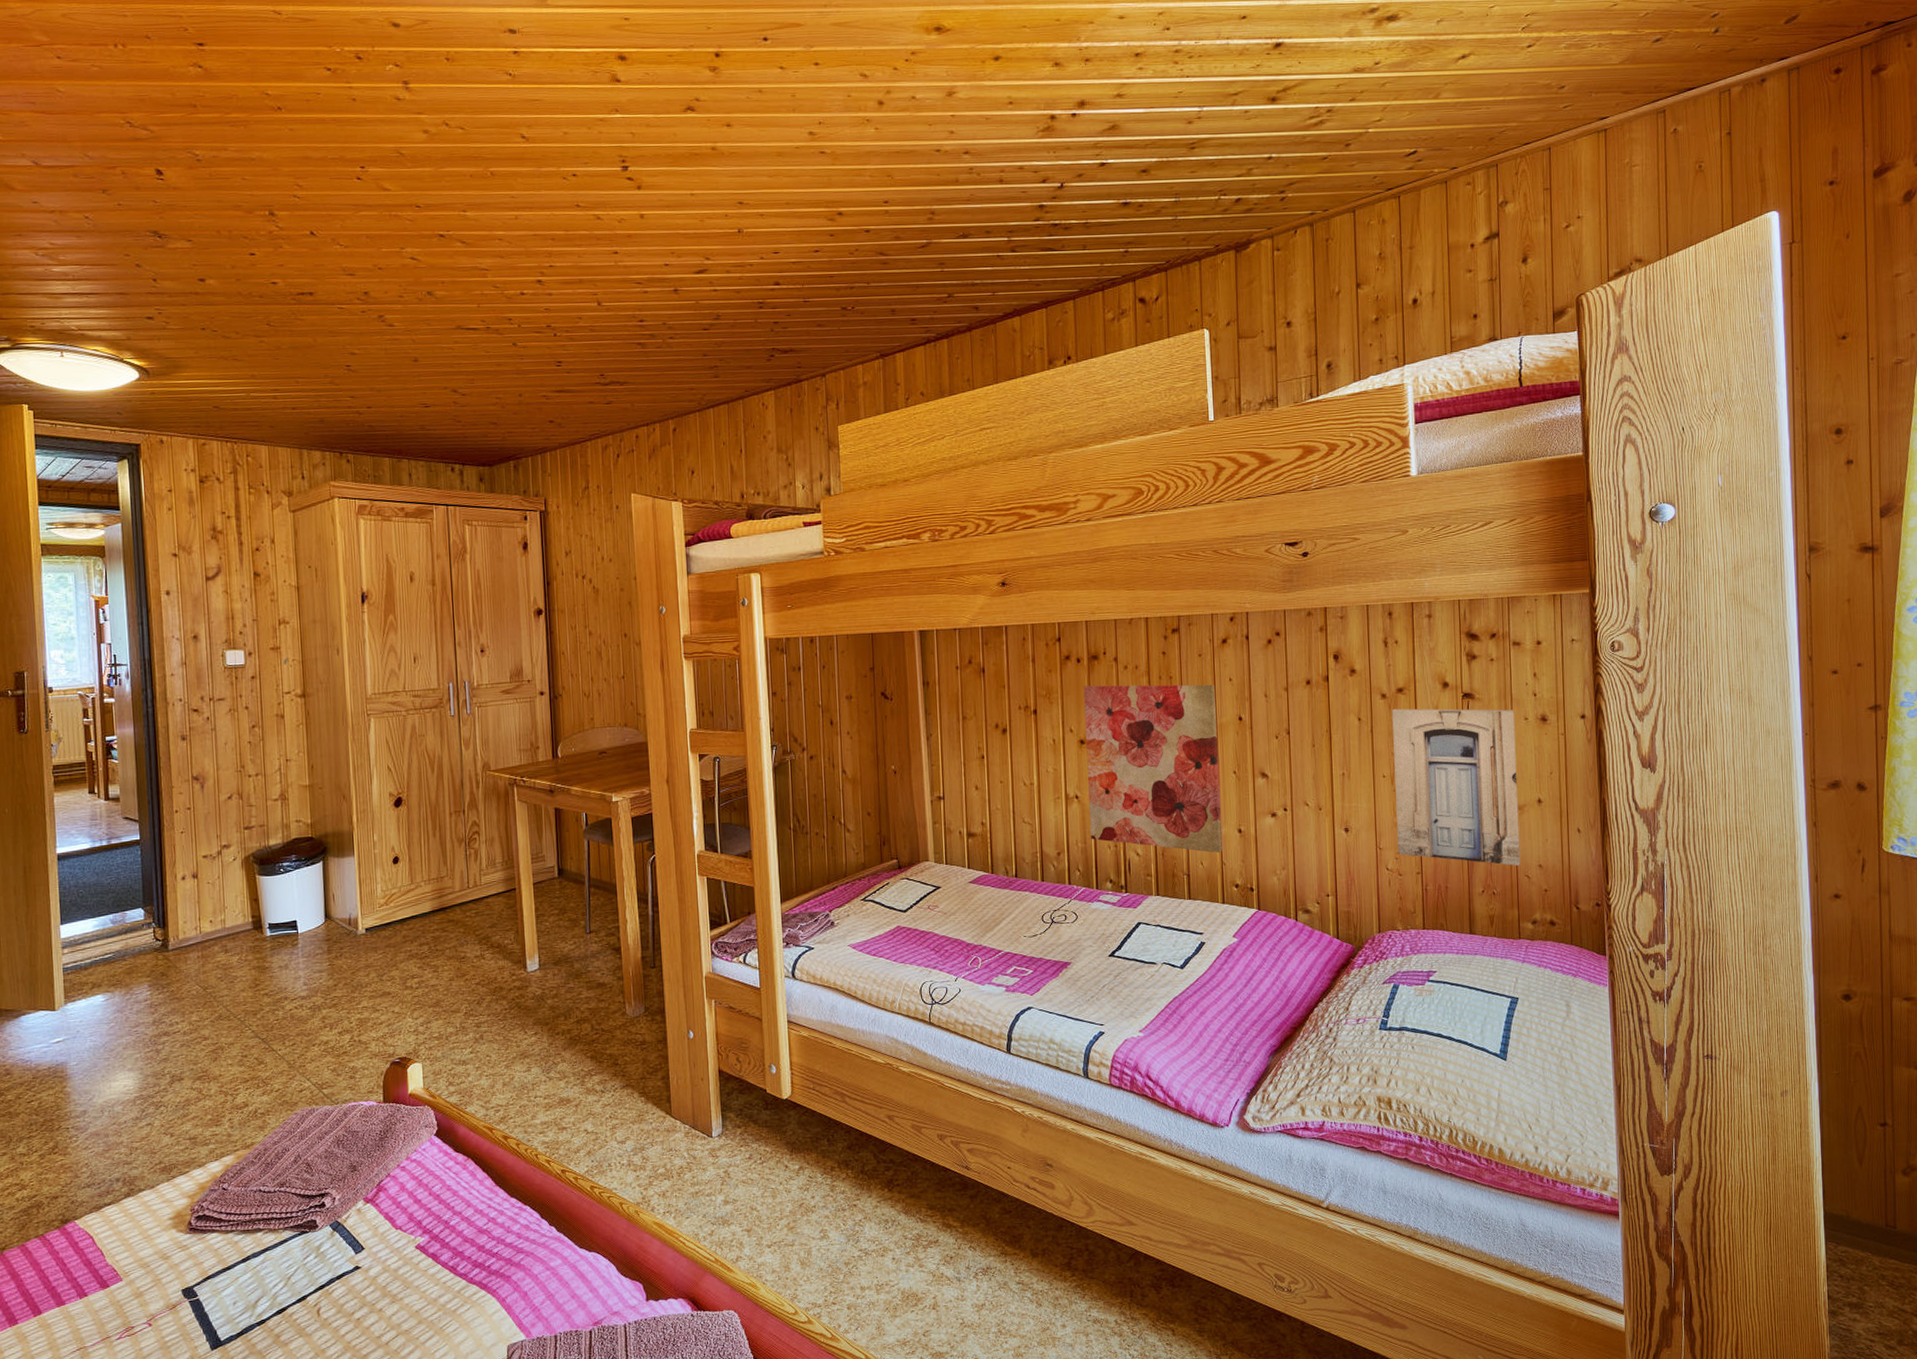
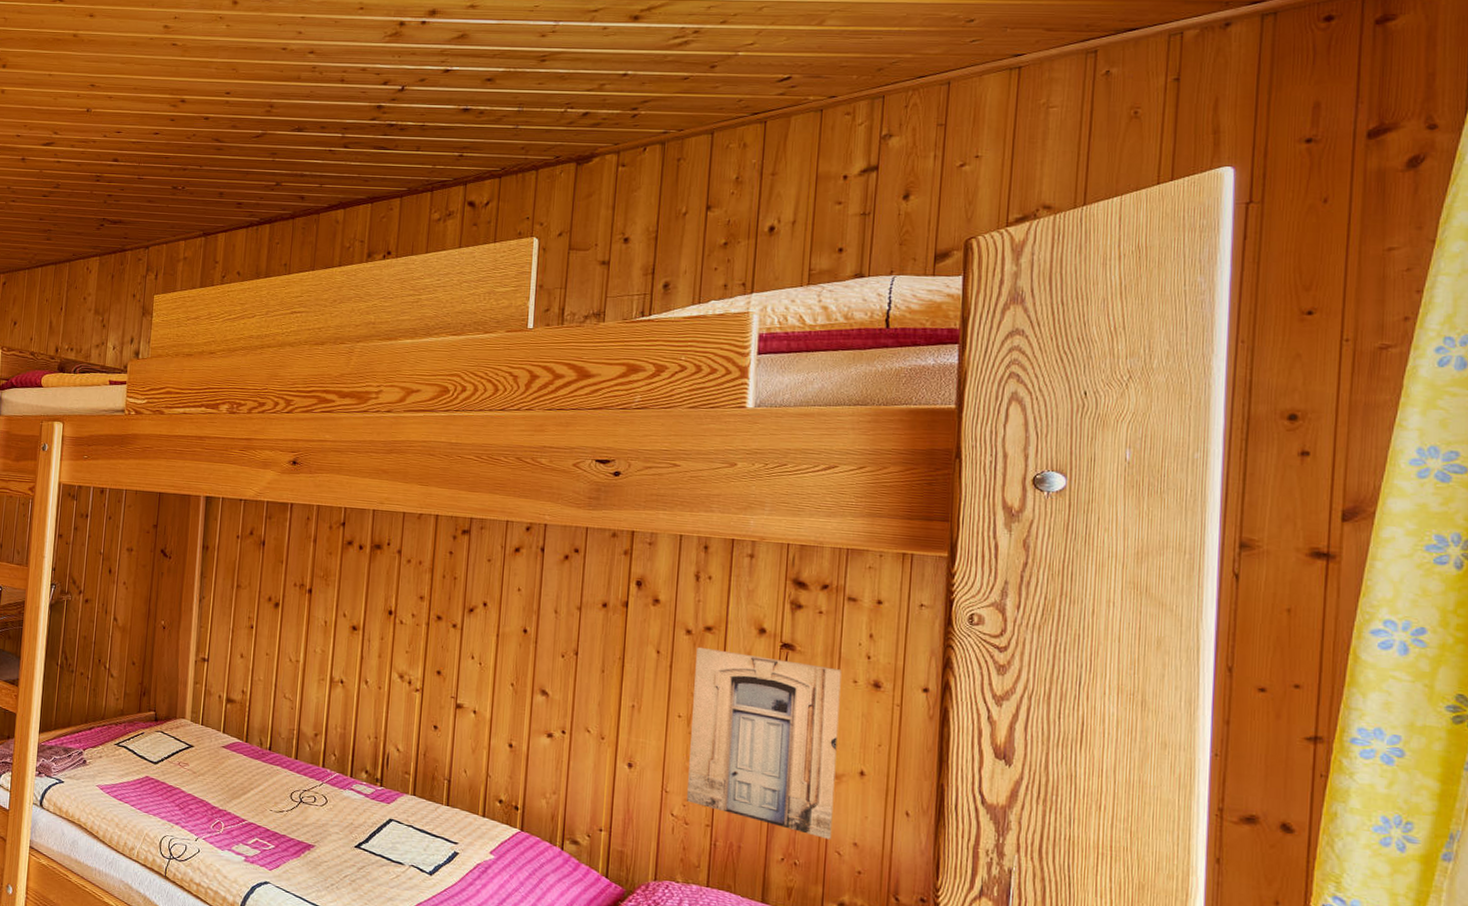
wall art: present [1083,684,1222,853] -> none [351,573,501,764]

